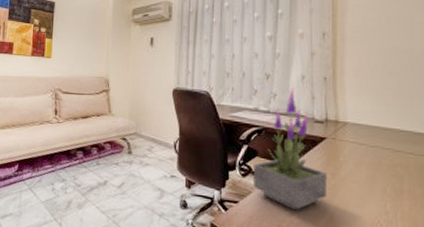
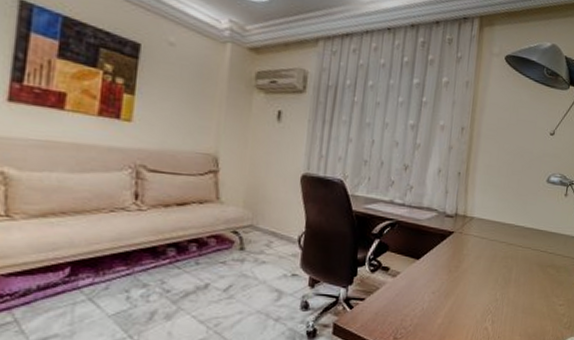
potted plant: present [254,87,327,211] -> none [382,180,451,304]

